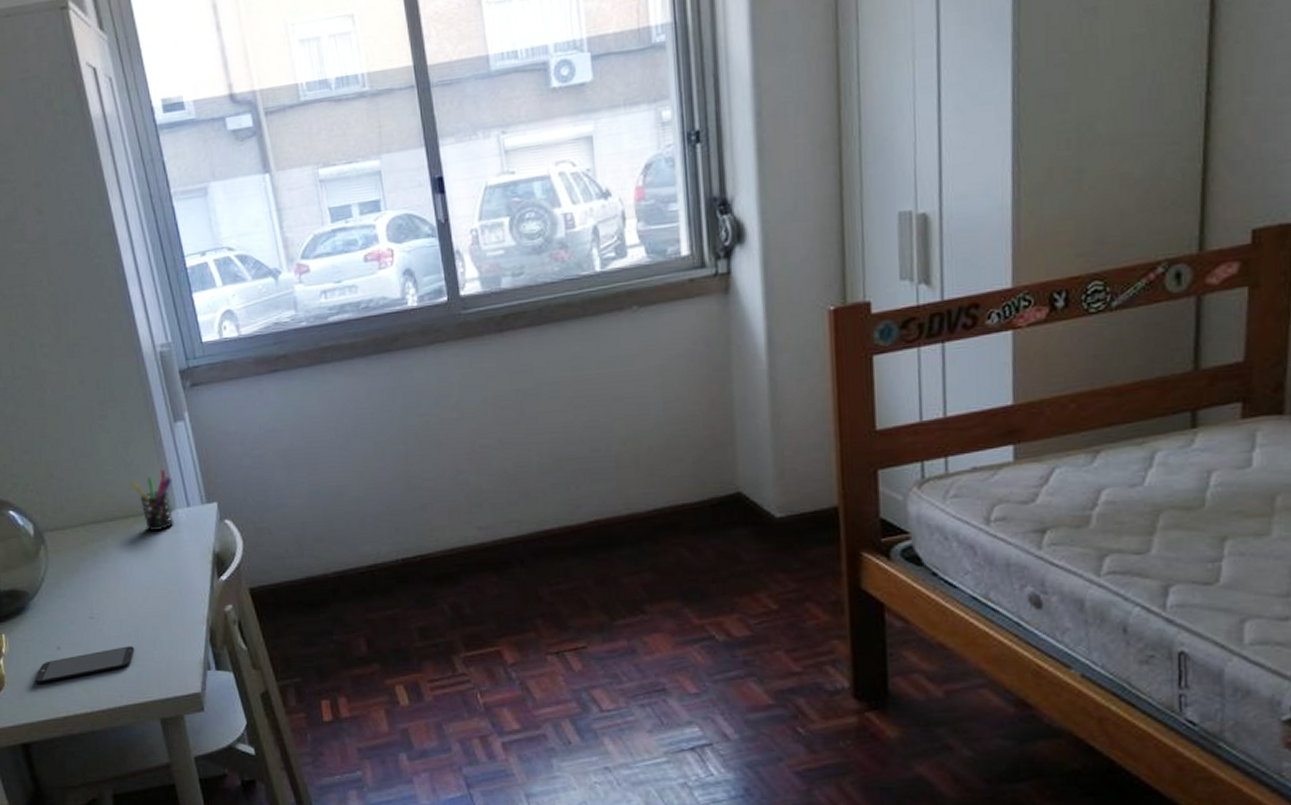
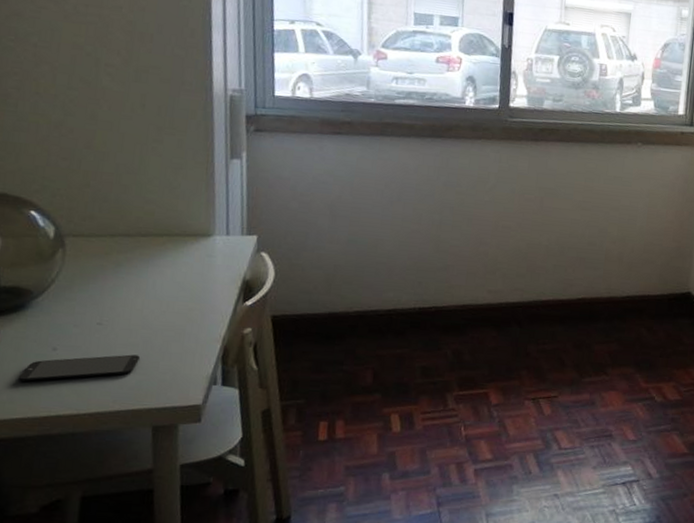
pen holder: present [131,468,174,531] -> none [173,197,217,252]

